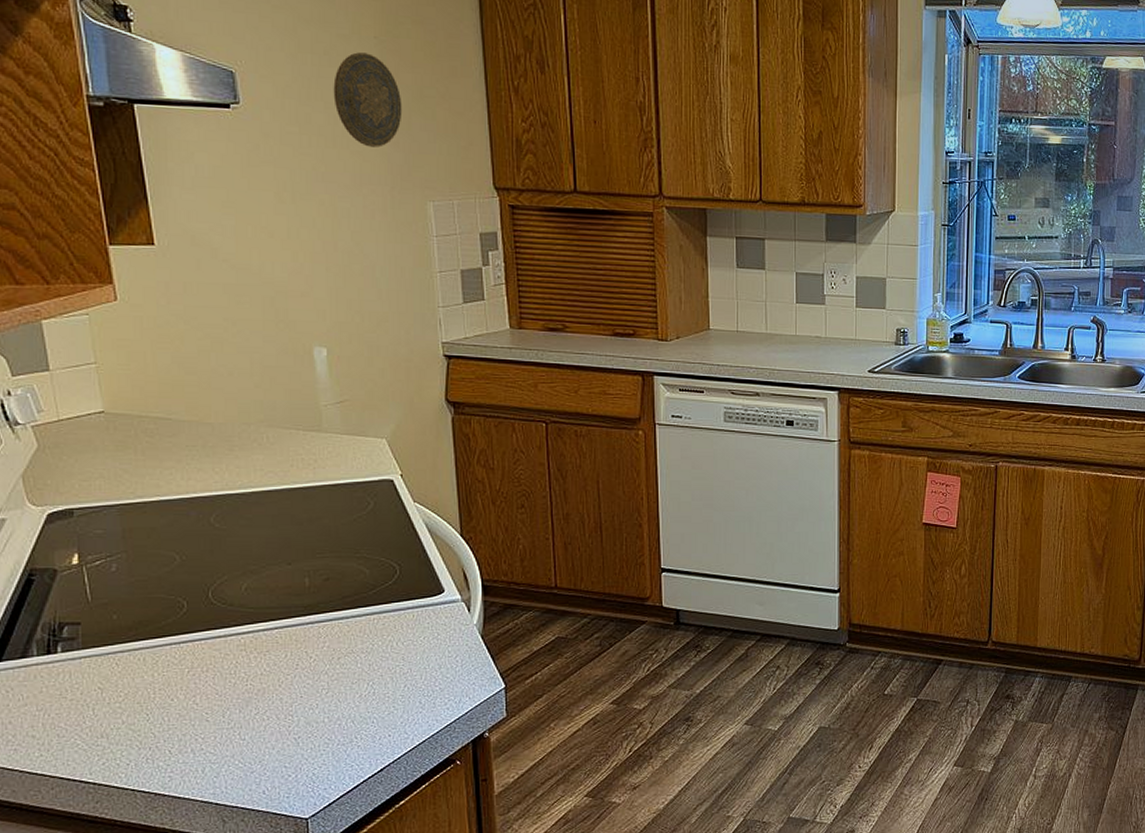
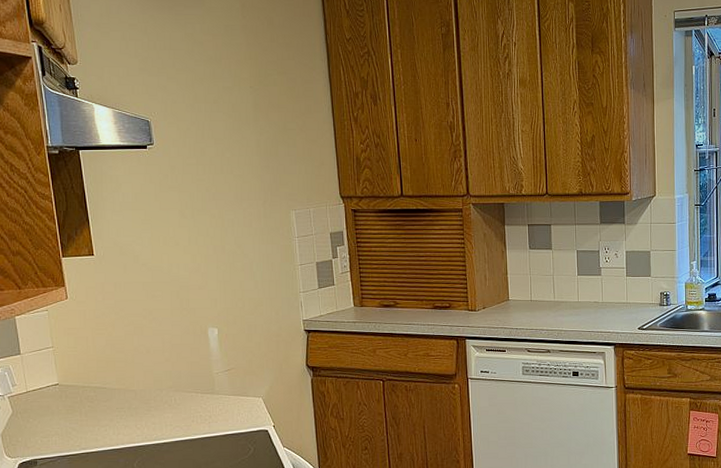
decorative plate: present [333,52,403,148] -> none [221,99,271,171]

